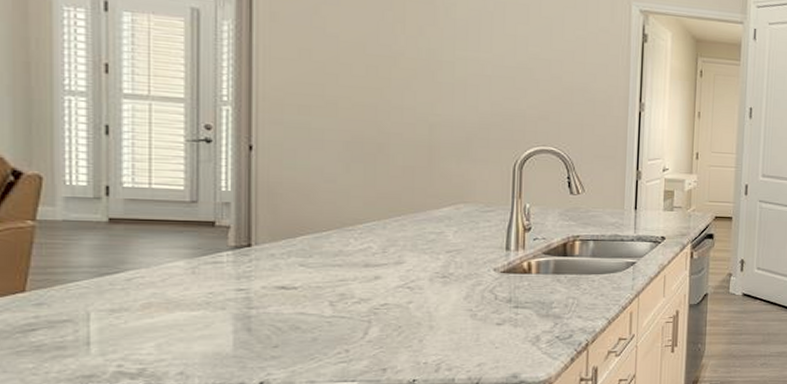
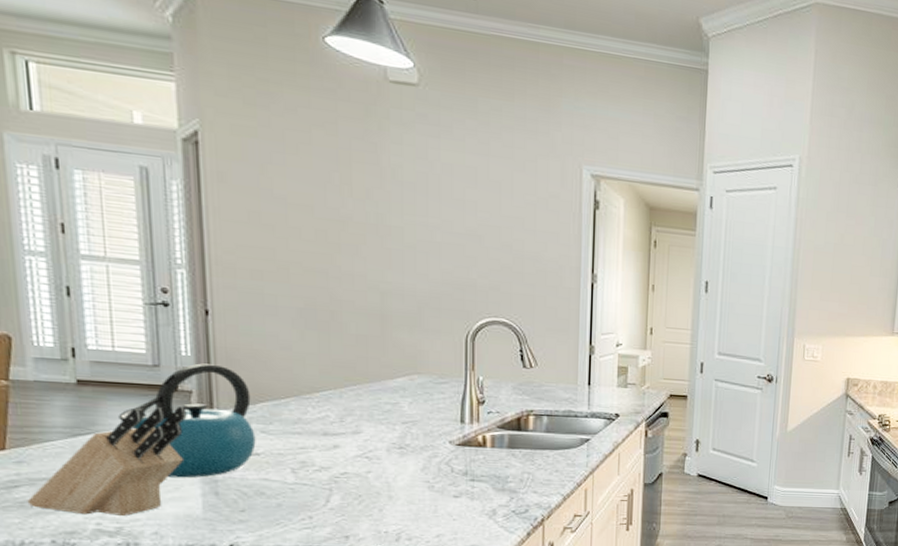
knife block: none [44,241,223,357] -> present [27,405,187,516]
kettle: none [150,198,294,315] -> present [118,363,256,478]

